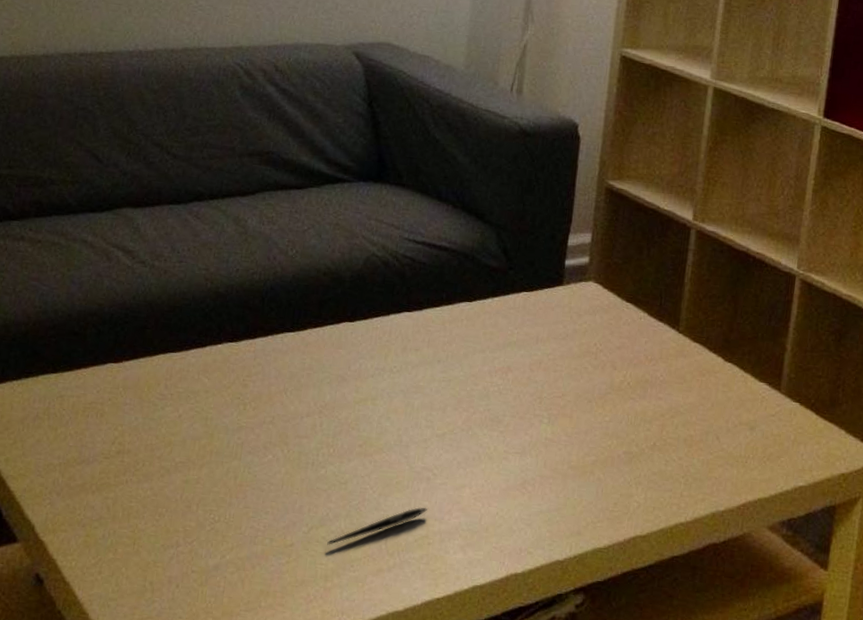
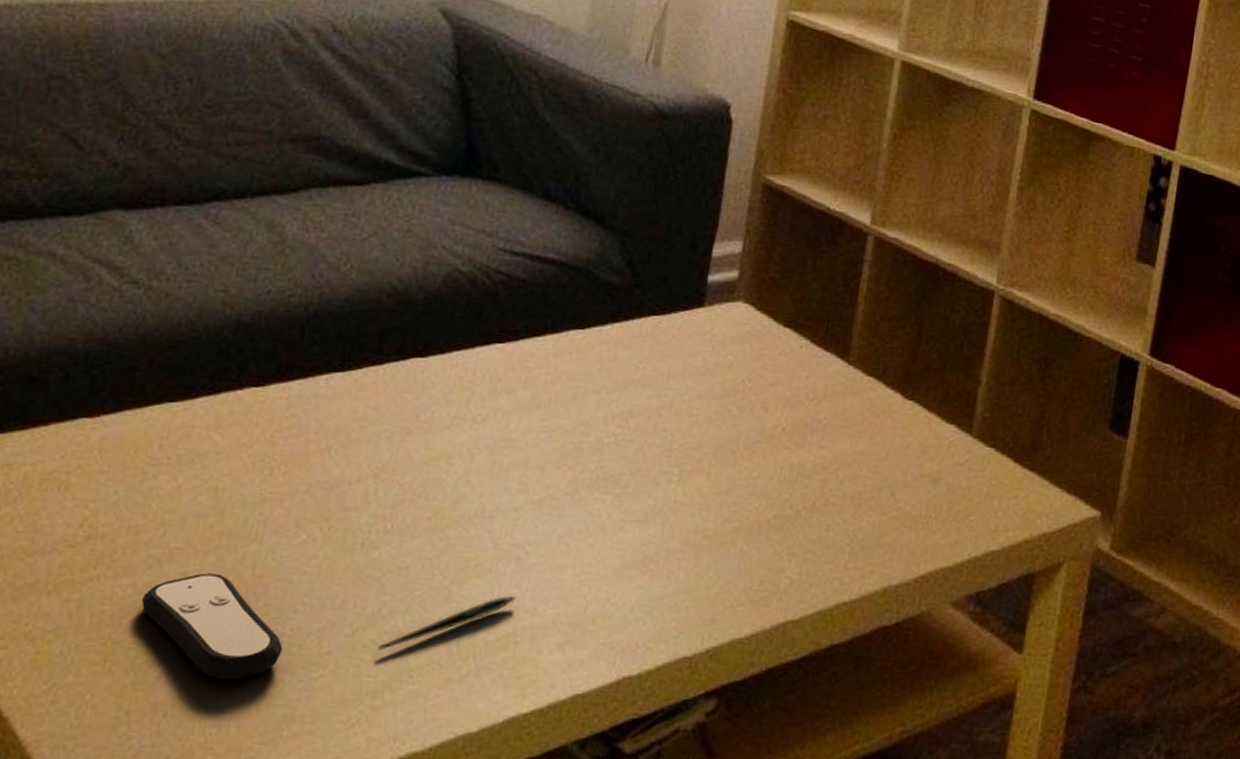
remote control: none [157,481,259,563] -> present [141,573,283,680]

